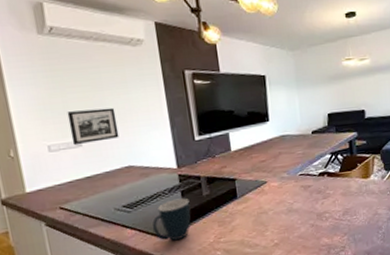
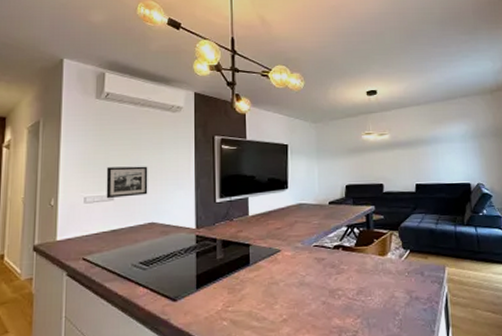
mug: present [152,198,191,241] -> none [163,260,203,305]

